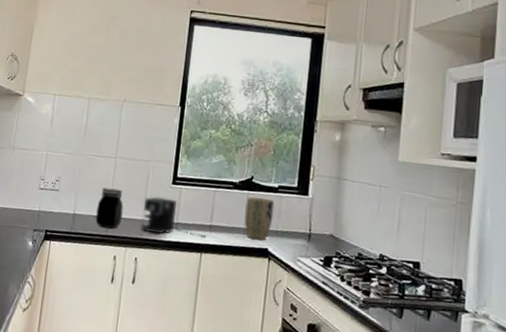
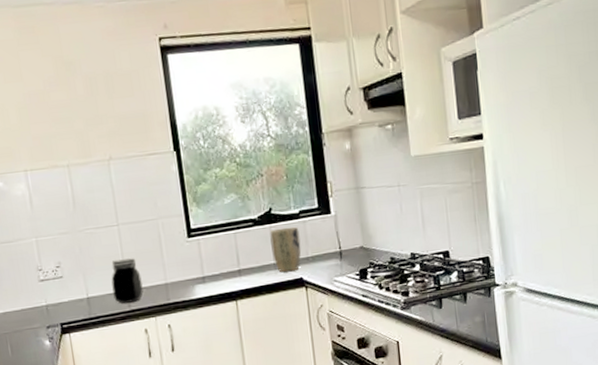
coffee maker: present [140,196,206,237] -> none [161,253,237,296]

